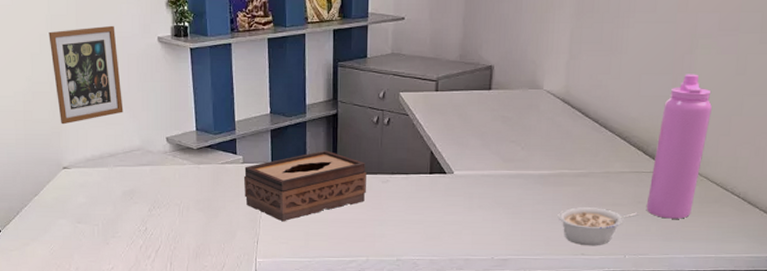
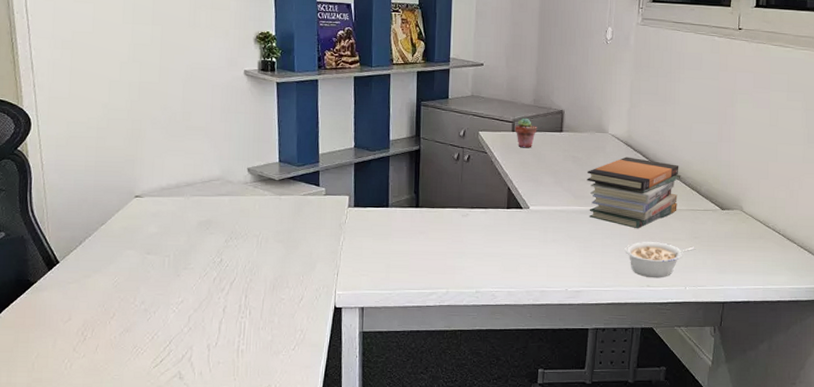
picture frame: present [48,25,124,125] -> none [130,57,205,153]
tissue box: present [243,150,366,222] -> none [325,184,447,254]
potted succulent: none [438,75,463,109] -> present [515,117,537,148]
book stack: none [517,115,626,194] -> present [586,157,681,229]
water bottle: present [646,74,713,219] -> none [702,124,753,253]

